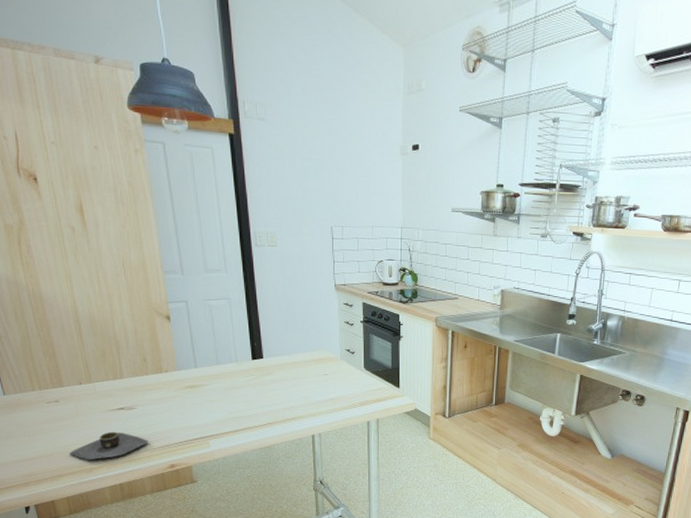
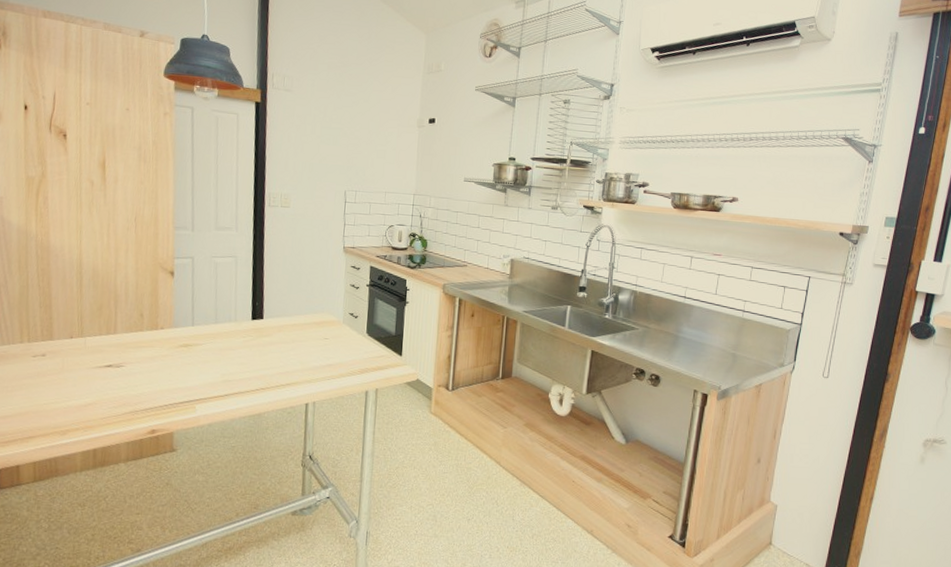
bowl: present [69,431,149,460] -> none [45,390,132,421]

